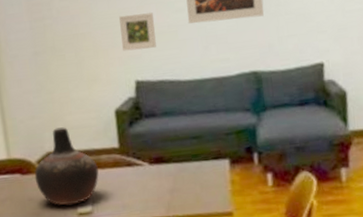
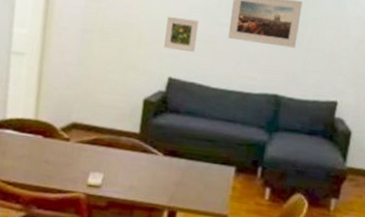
vase: present [34,127,99,206] -> none [55,102,116,176]

